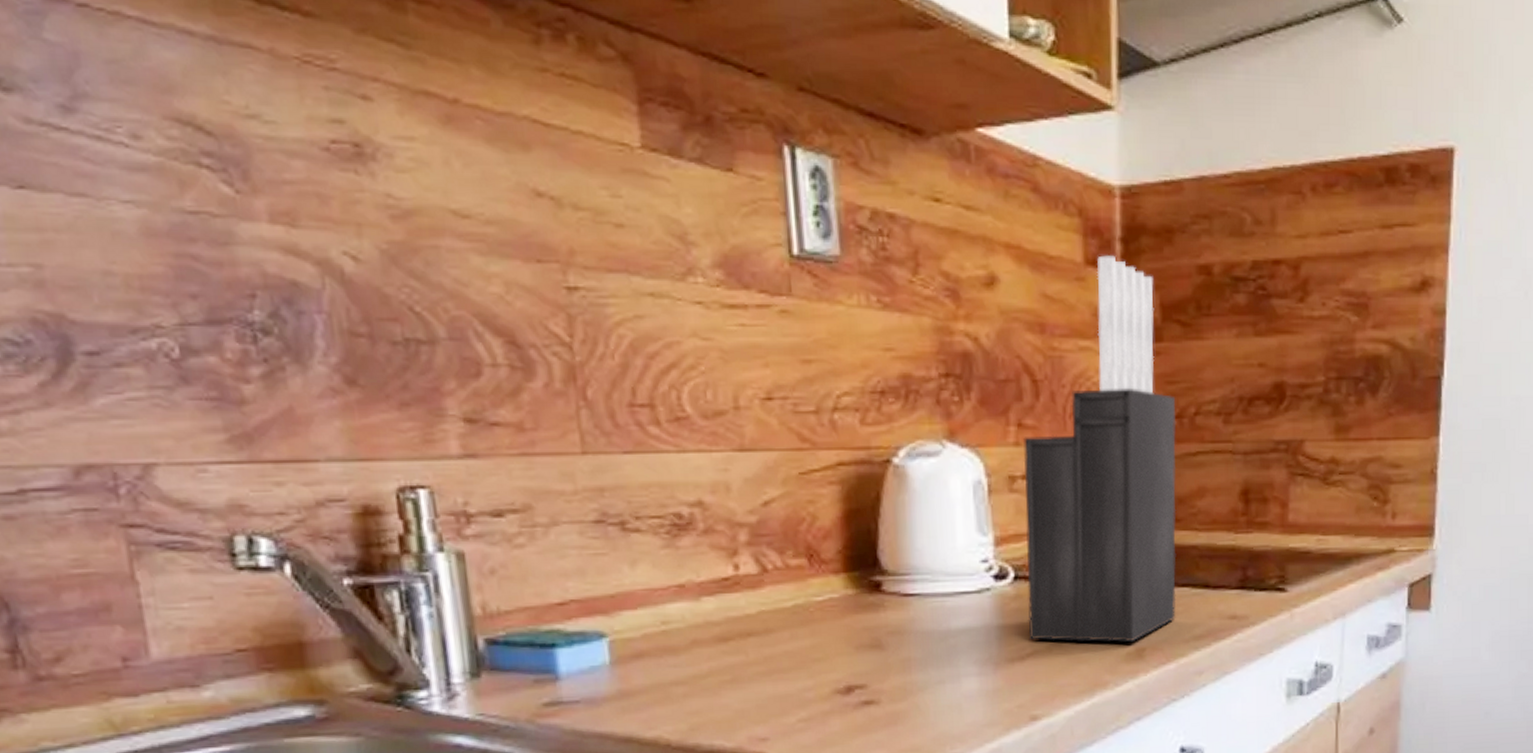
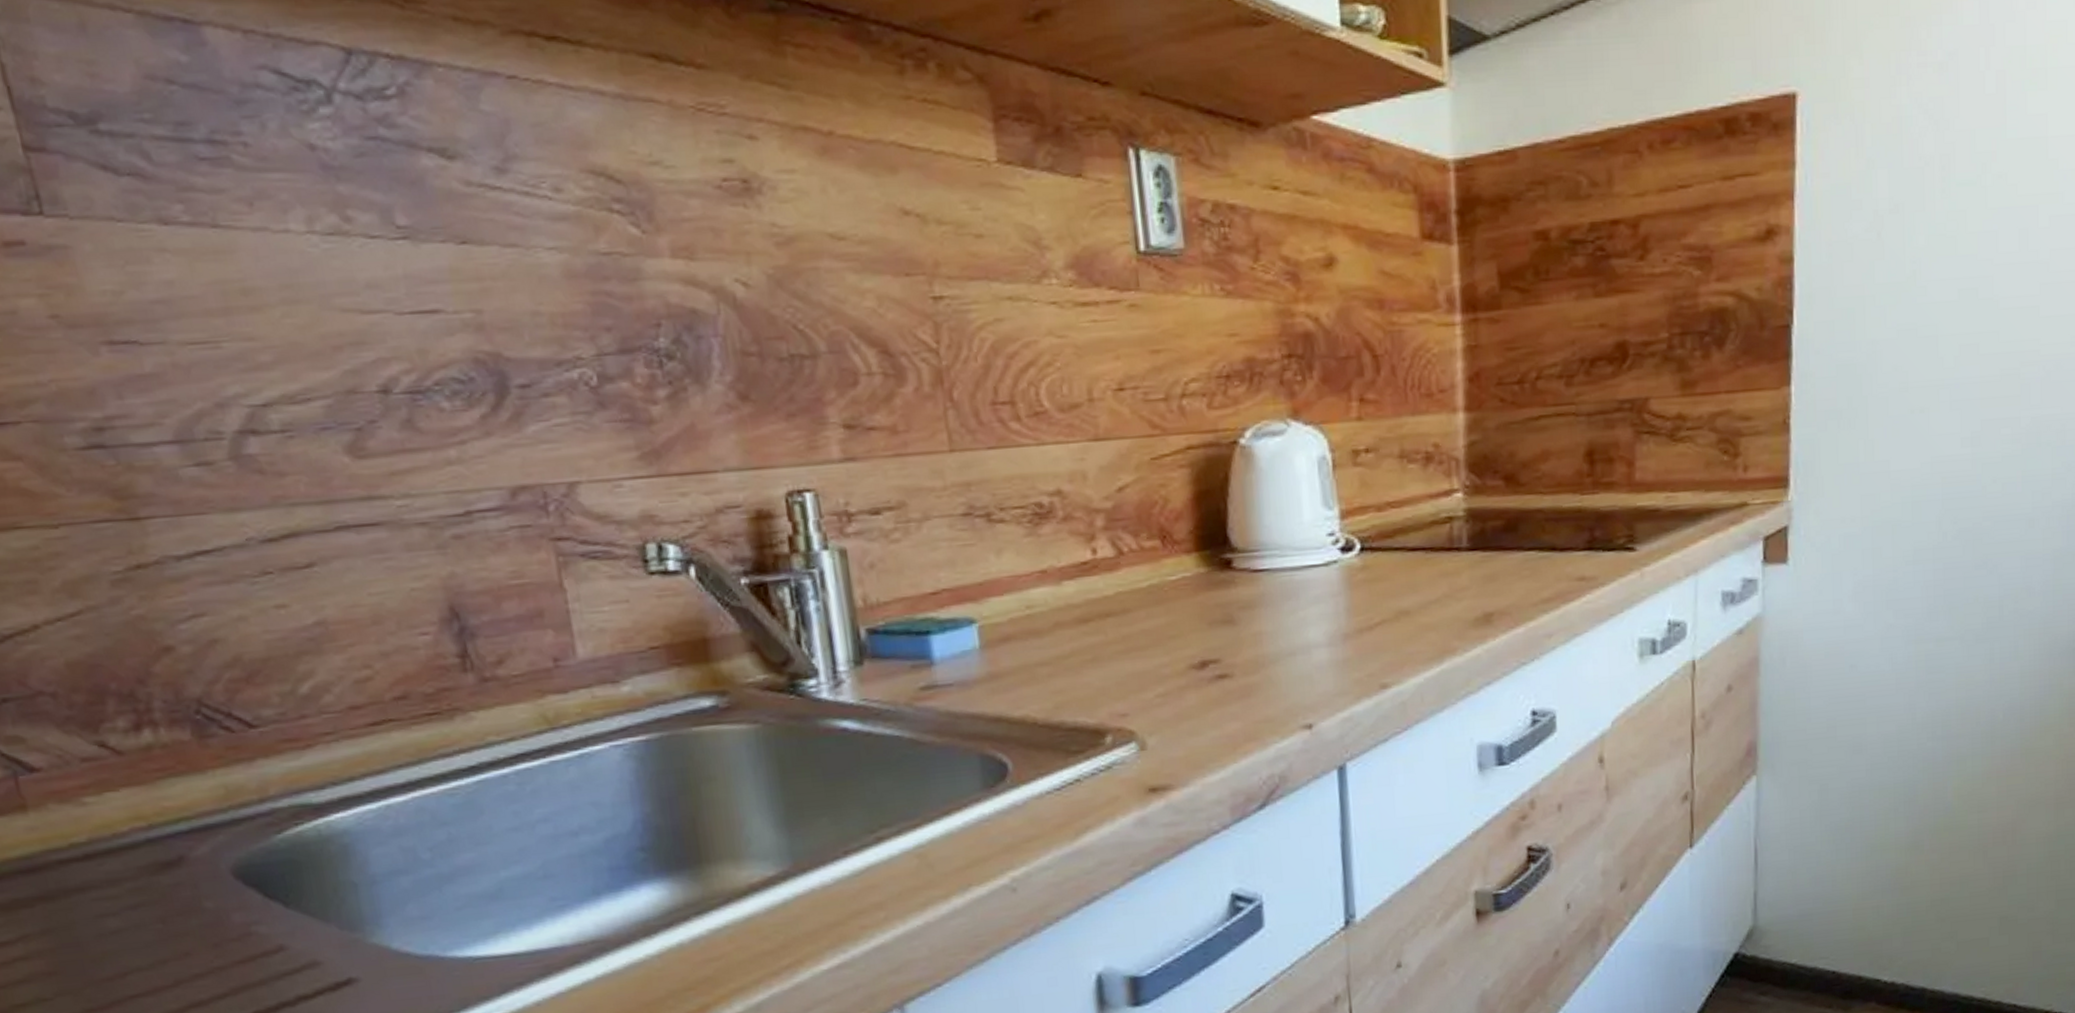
knife block: present [1023,255,1177,642] -> none [1366,228,1523,610]

